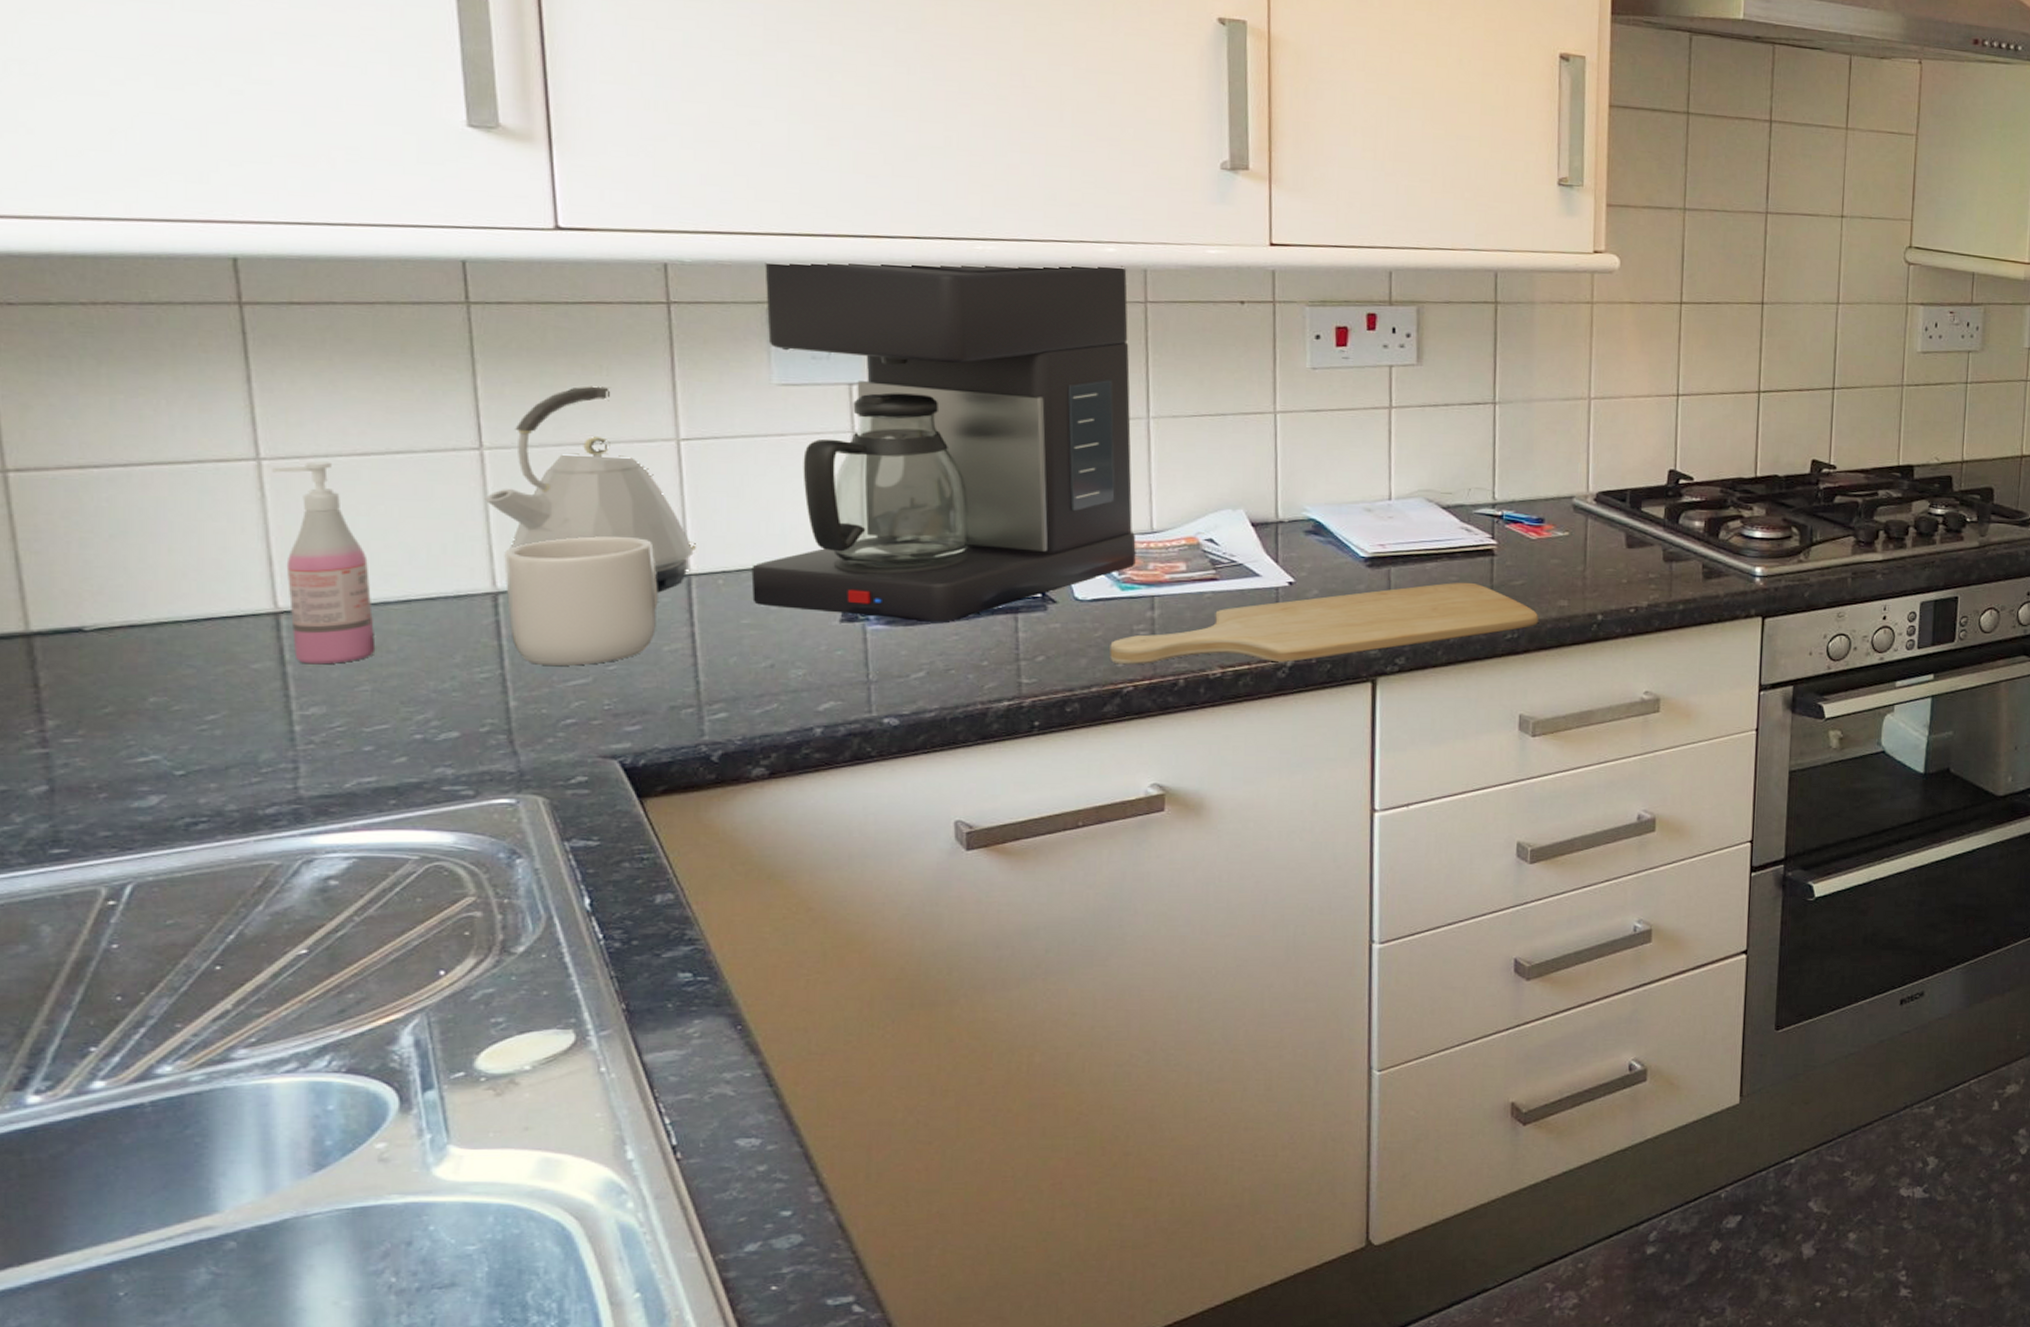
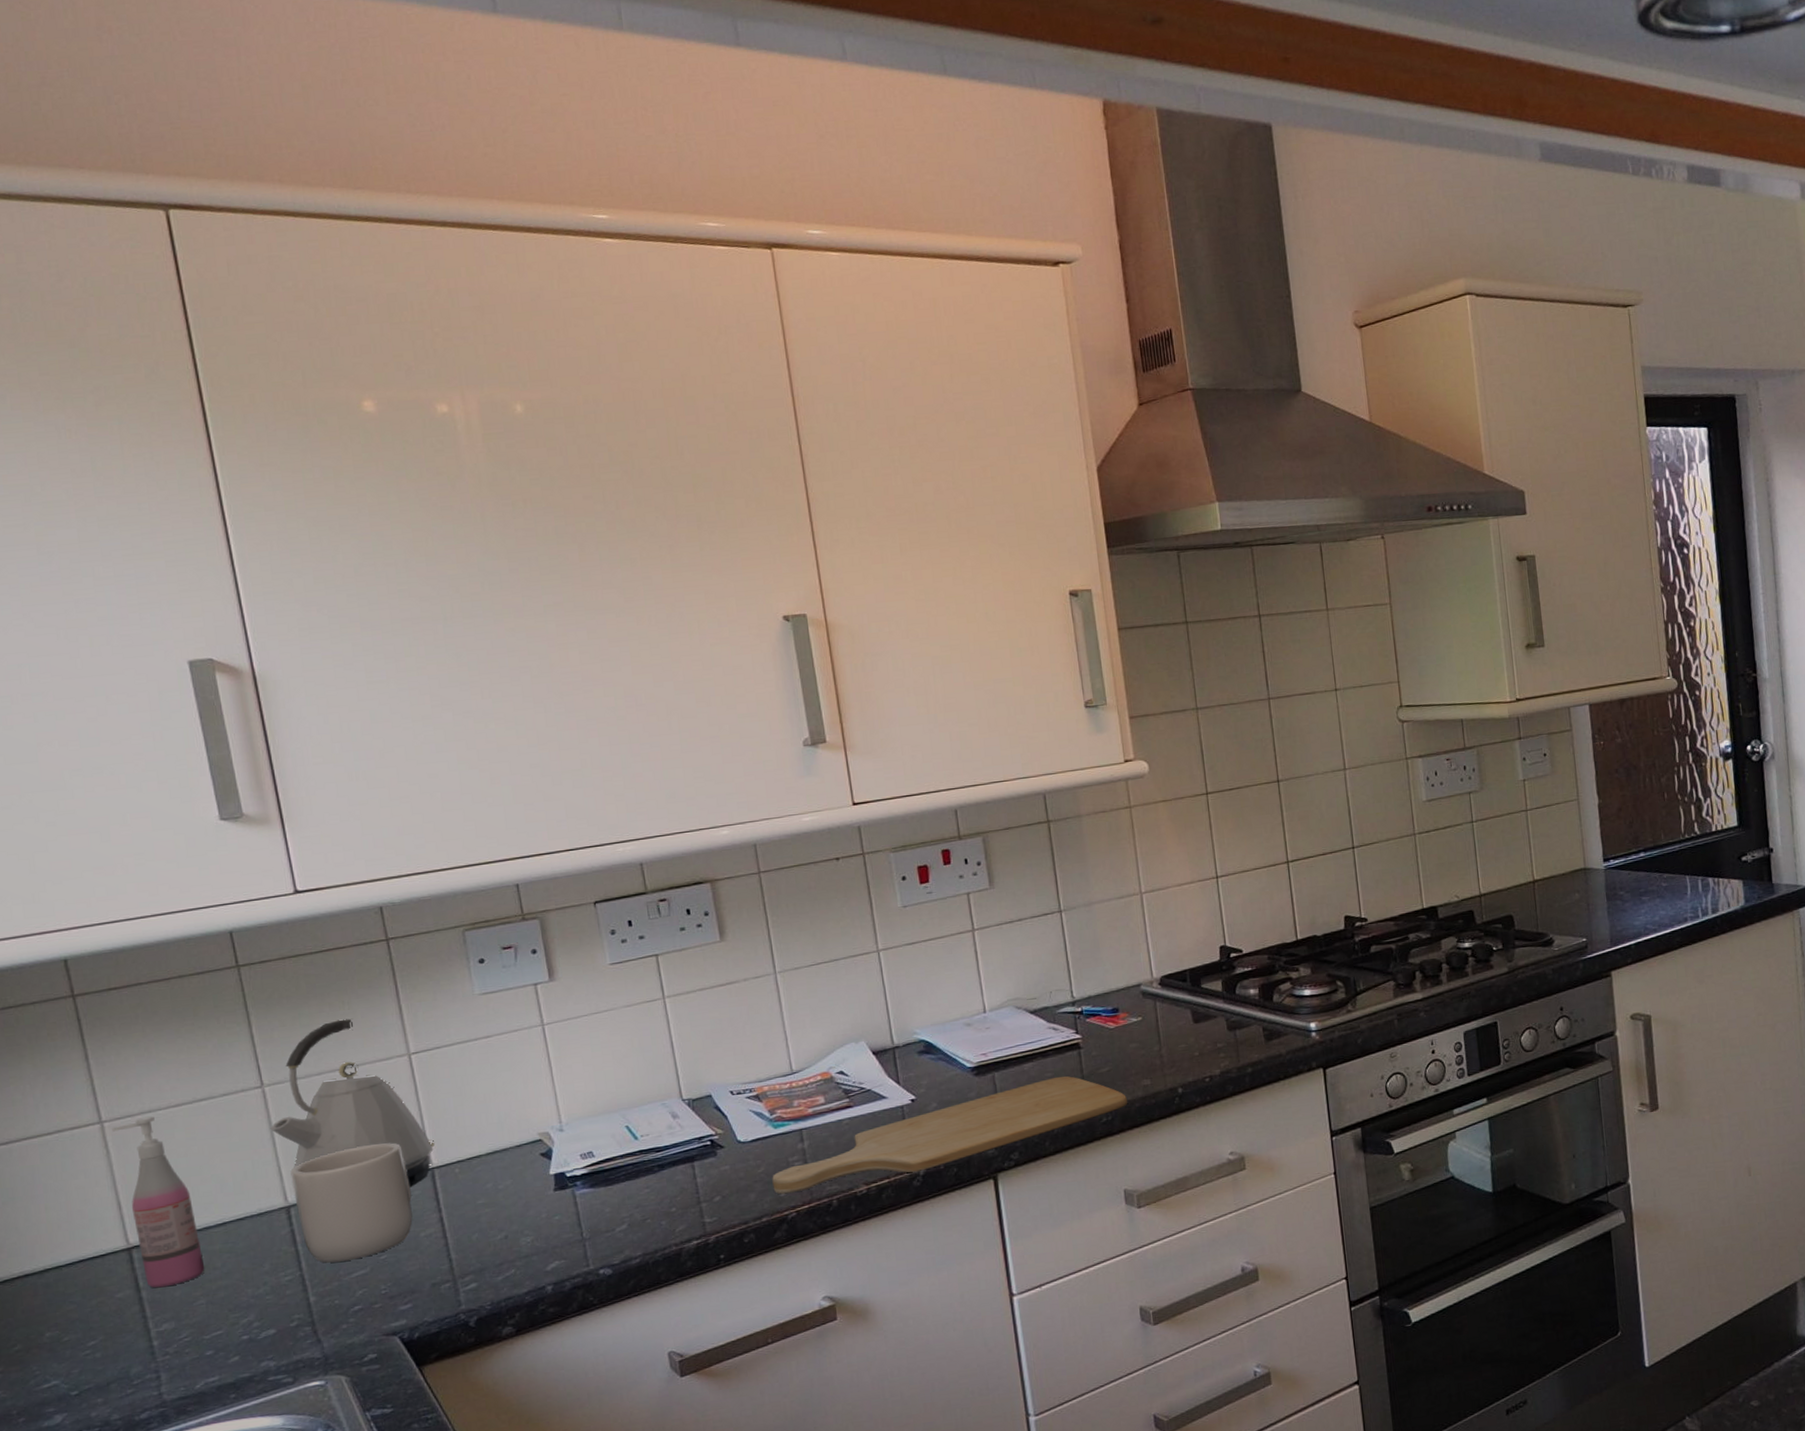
coffee maker: present [751,262,1136,622] -> none [456,844,783,1187]

